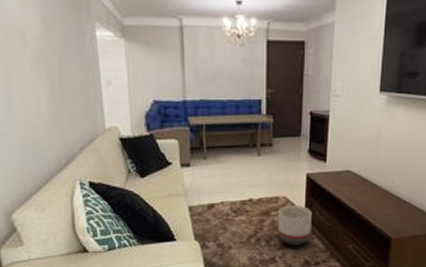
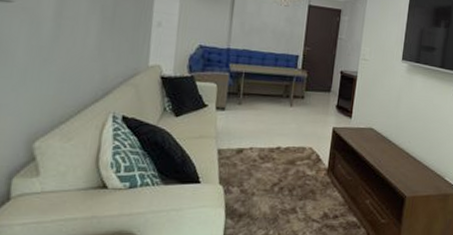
planter: present [277,204,312,246] -> none [300,155,335,197]

